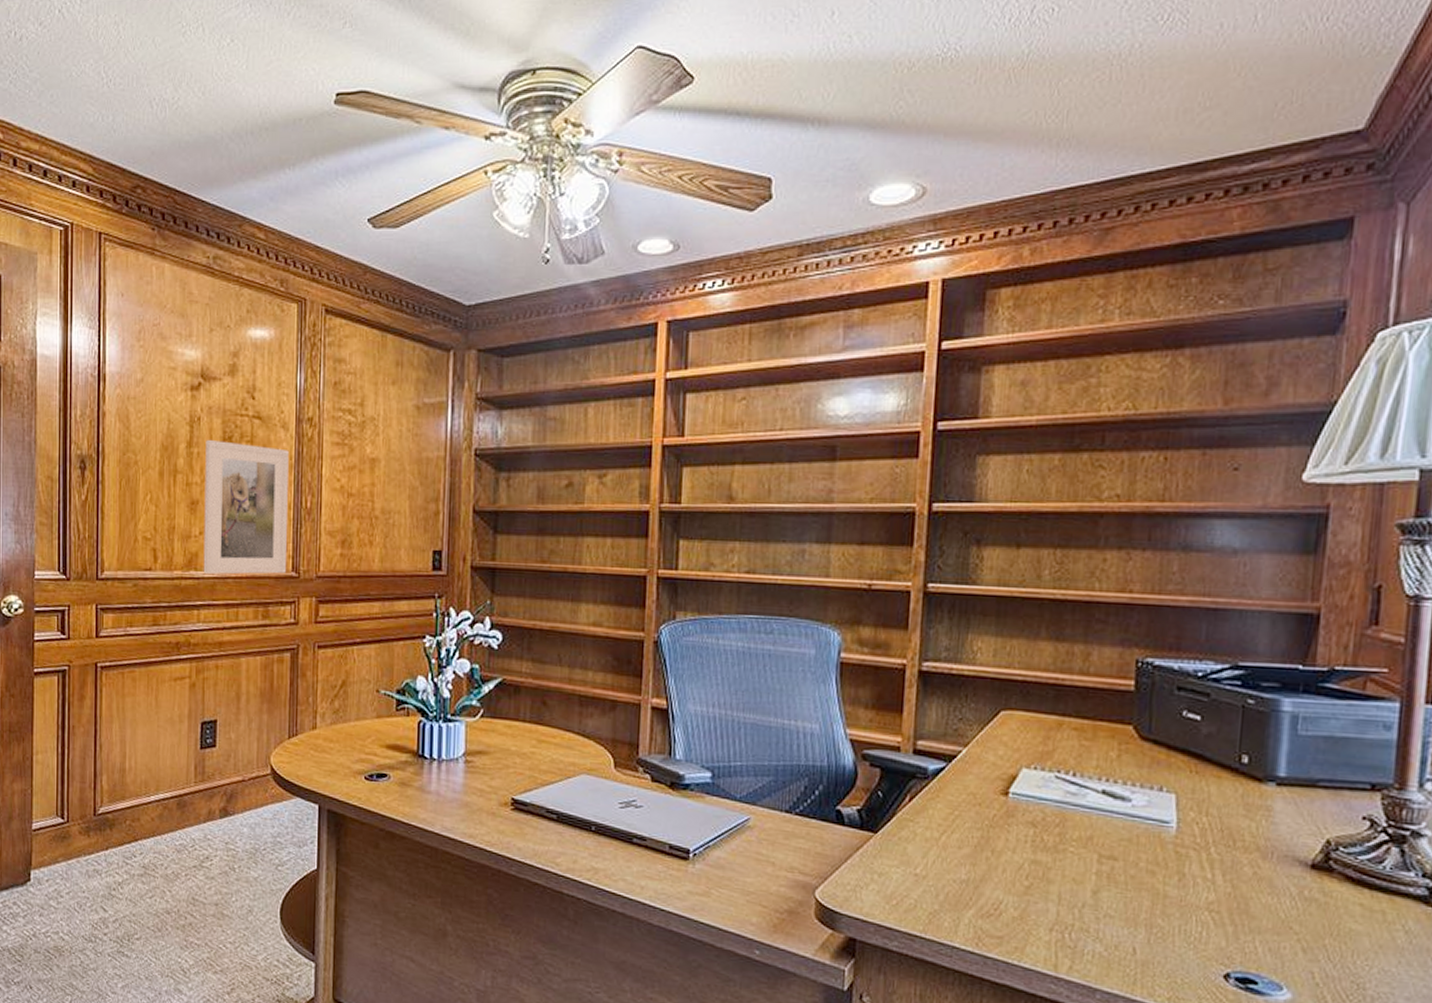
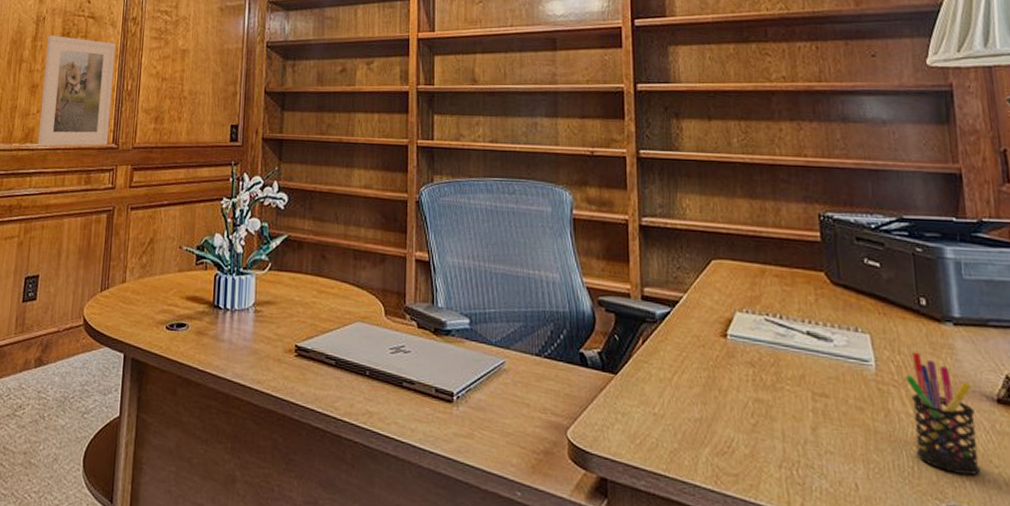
pen holder: none [1207,813,1285,942] -> present [904,352,980,475]

